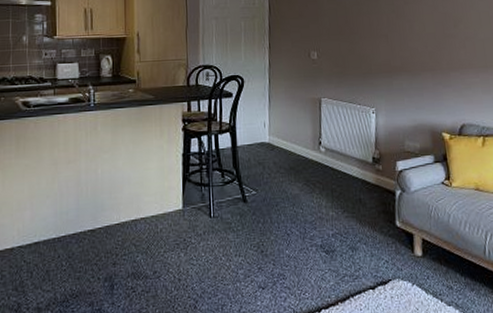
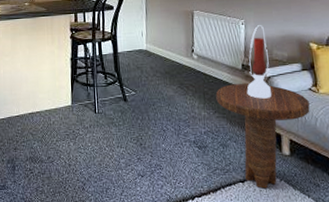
side table: none [344,178,443,295] -> present [215,83,310,189]
table lamp: none [377,114,403,195] -> present [246,25,271,99]

